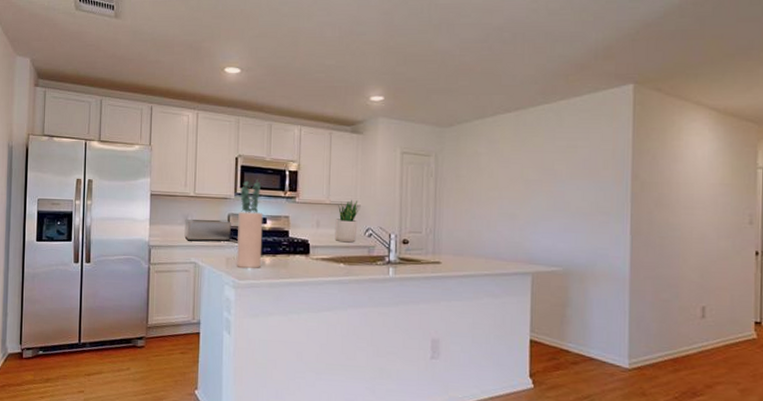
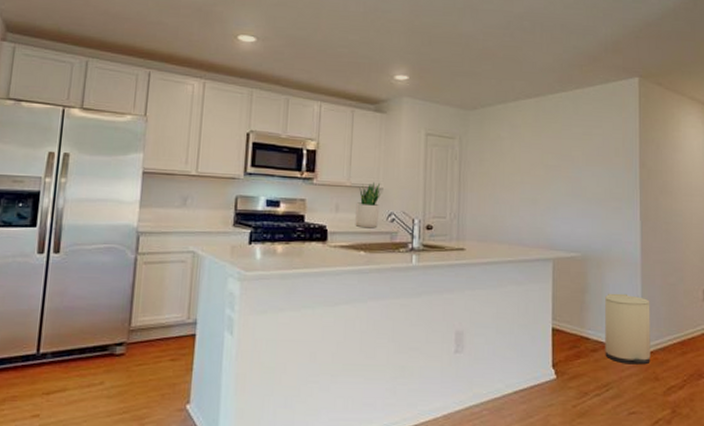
toaster: present [184,218,231,242] -> none [182,201,239,228]
vase: present [236,175,263,269] -> none [244,153,276,259]
pedal bin: none [586,307,639,380] -> present [605,293,651,365]

